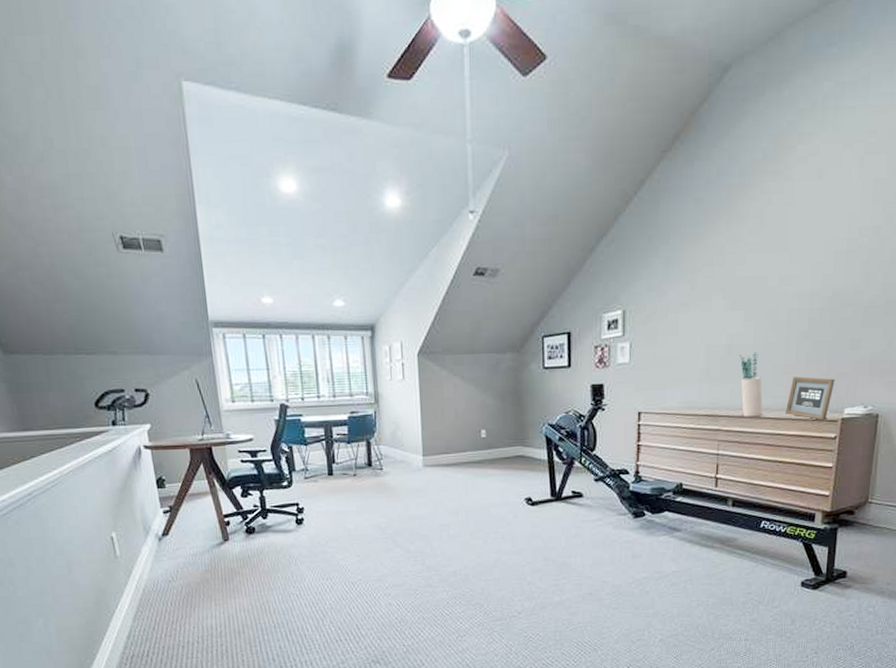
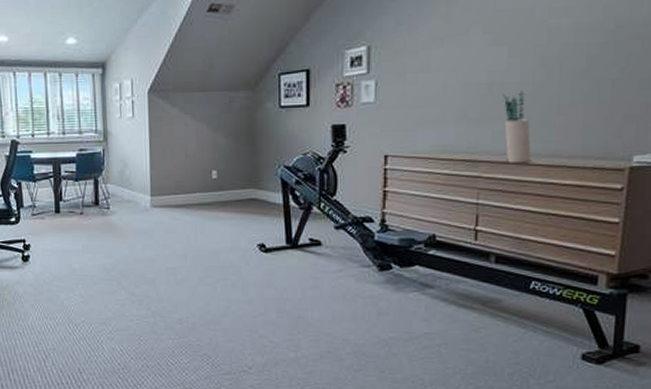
picture frame: present [785,376,835,421] -> none [559,119,621,169]

